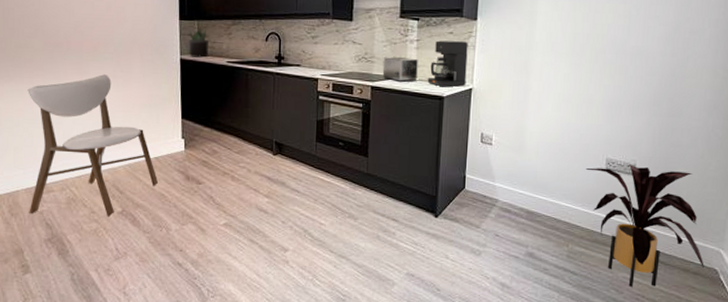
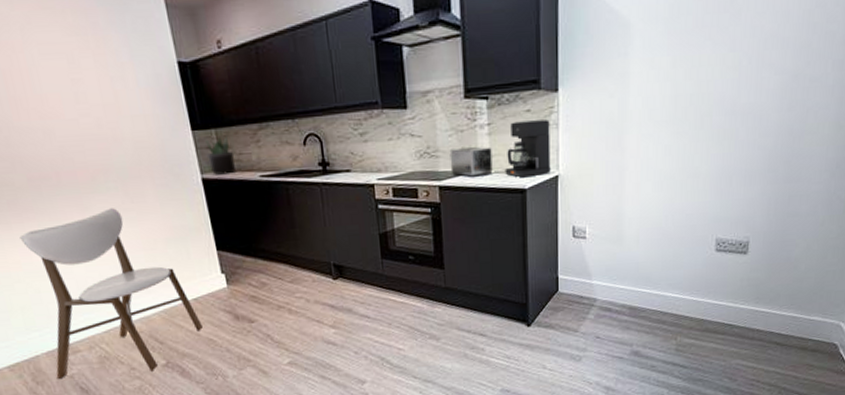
house plant: present [585,164,704,287] -> none [692,242,823,373]

